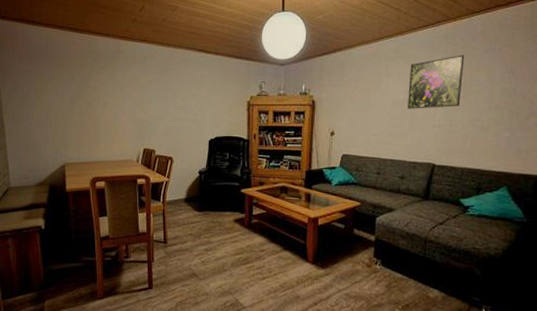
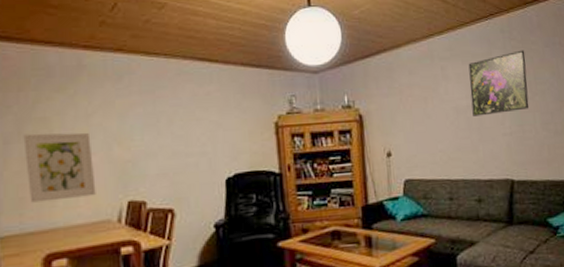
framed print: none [82,96,124,143] -> present [23,132,96,203]

